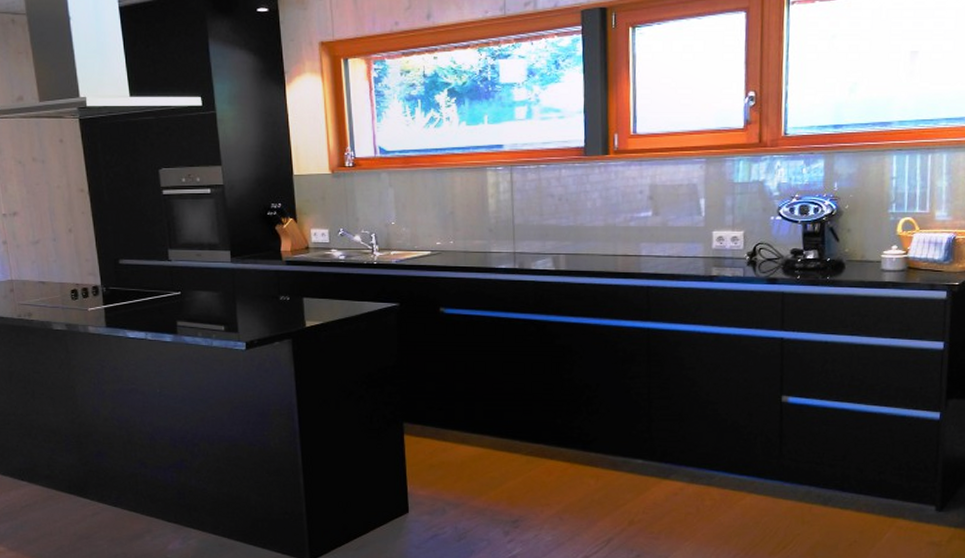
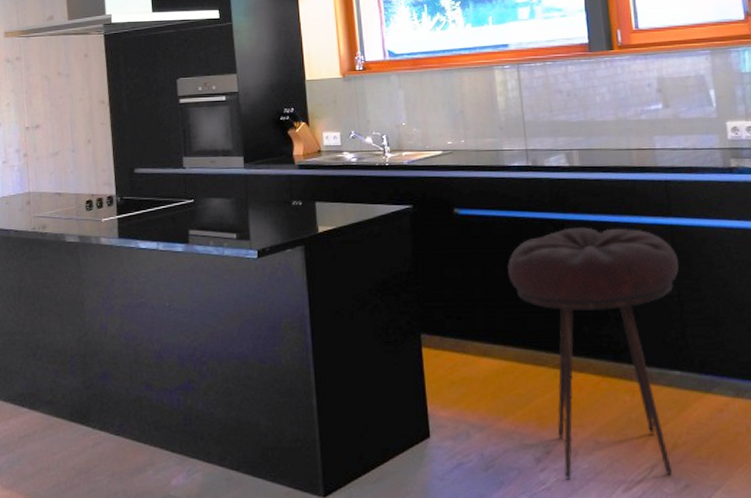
stool: none [489,328,651,549] -> present [508,227,679,480]

